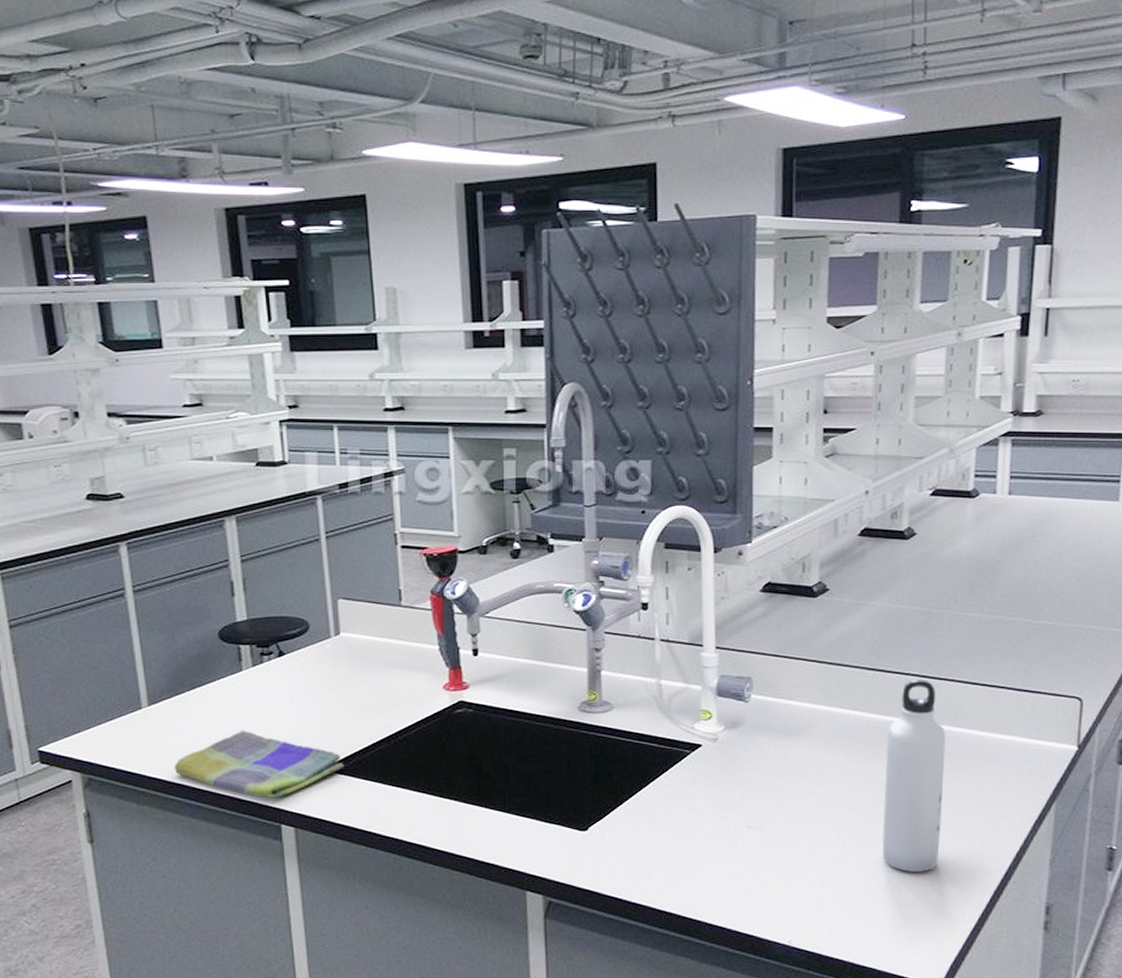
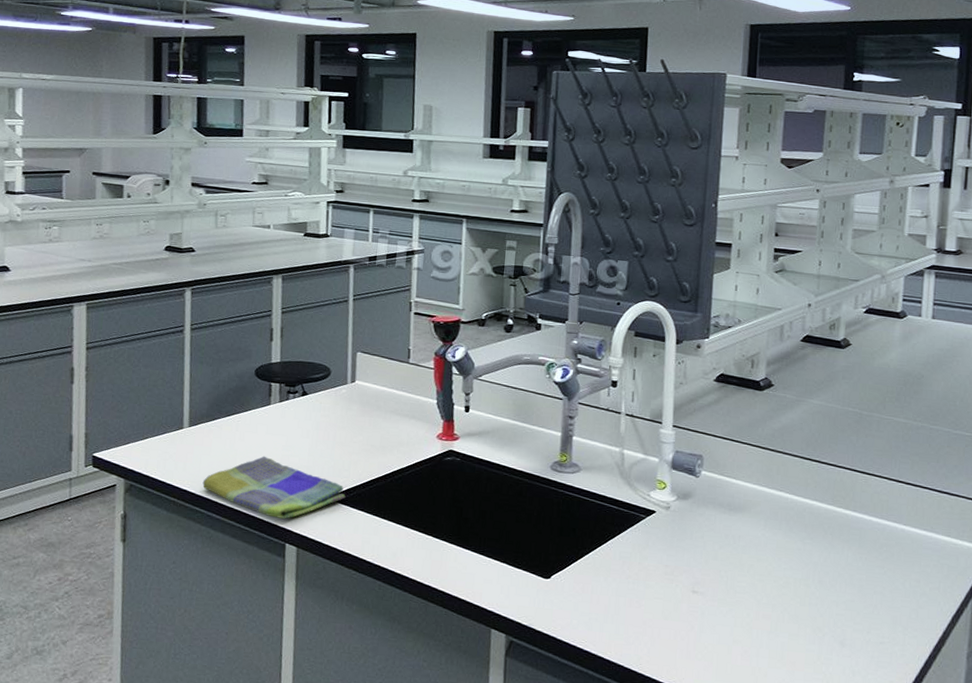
water bottle: present [882,680,946,872] -> none [812,472,873,652]

